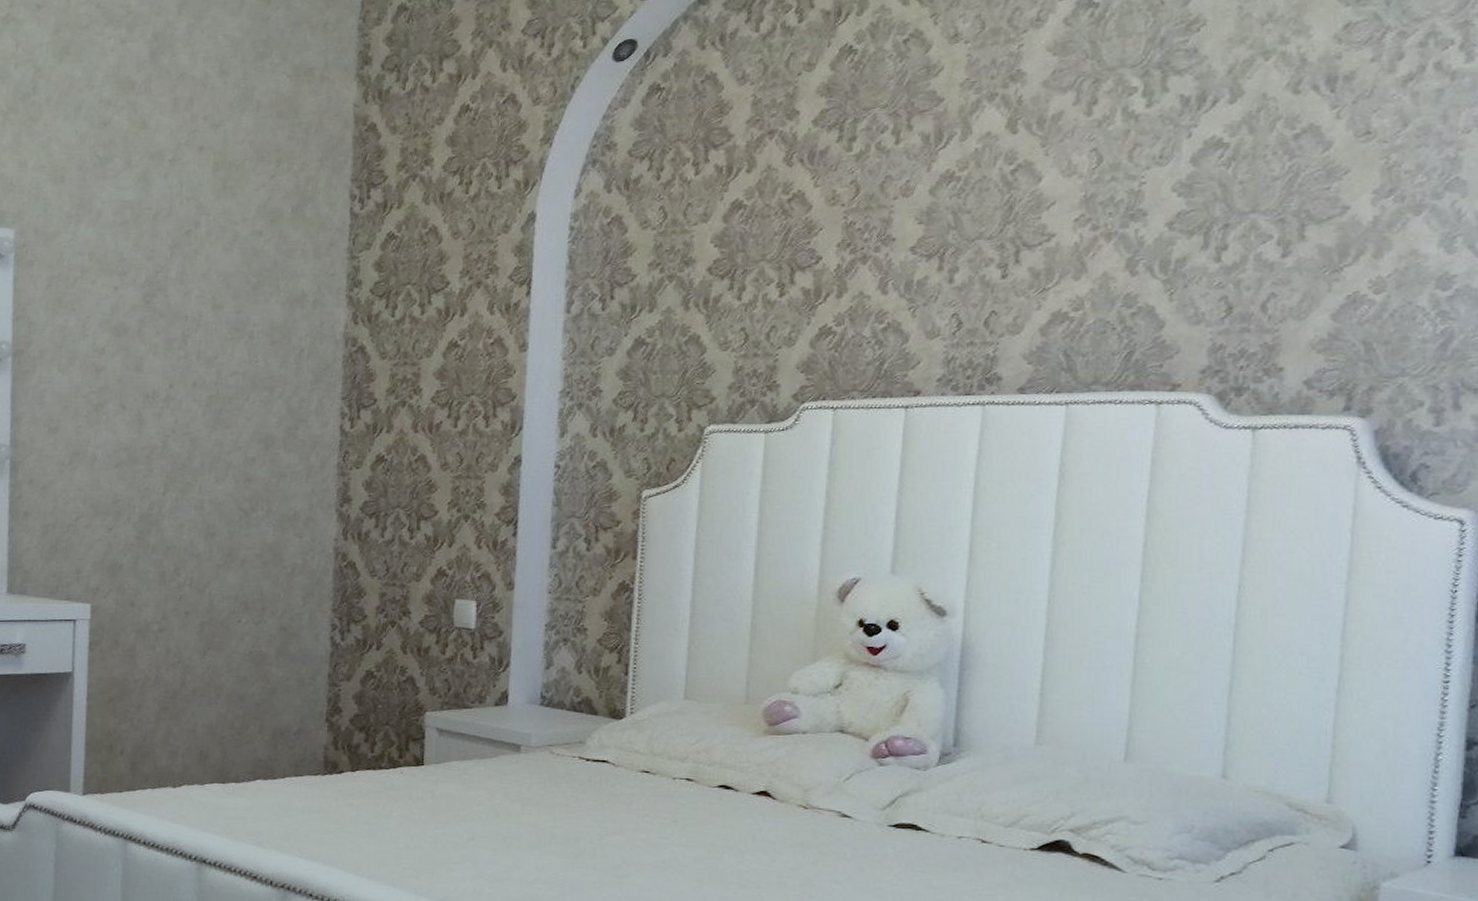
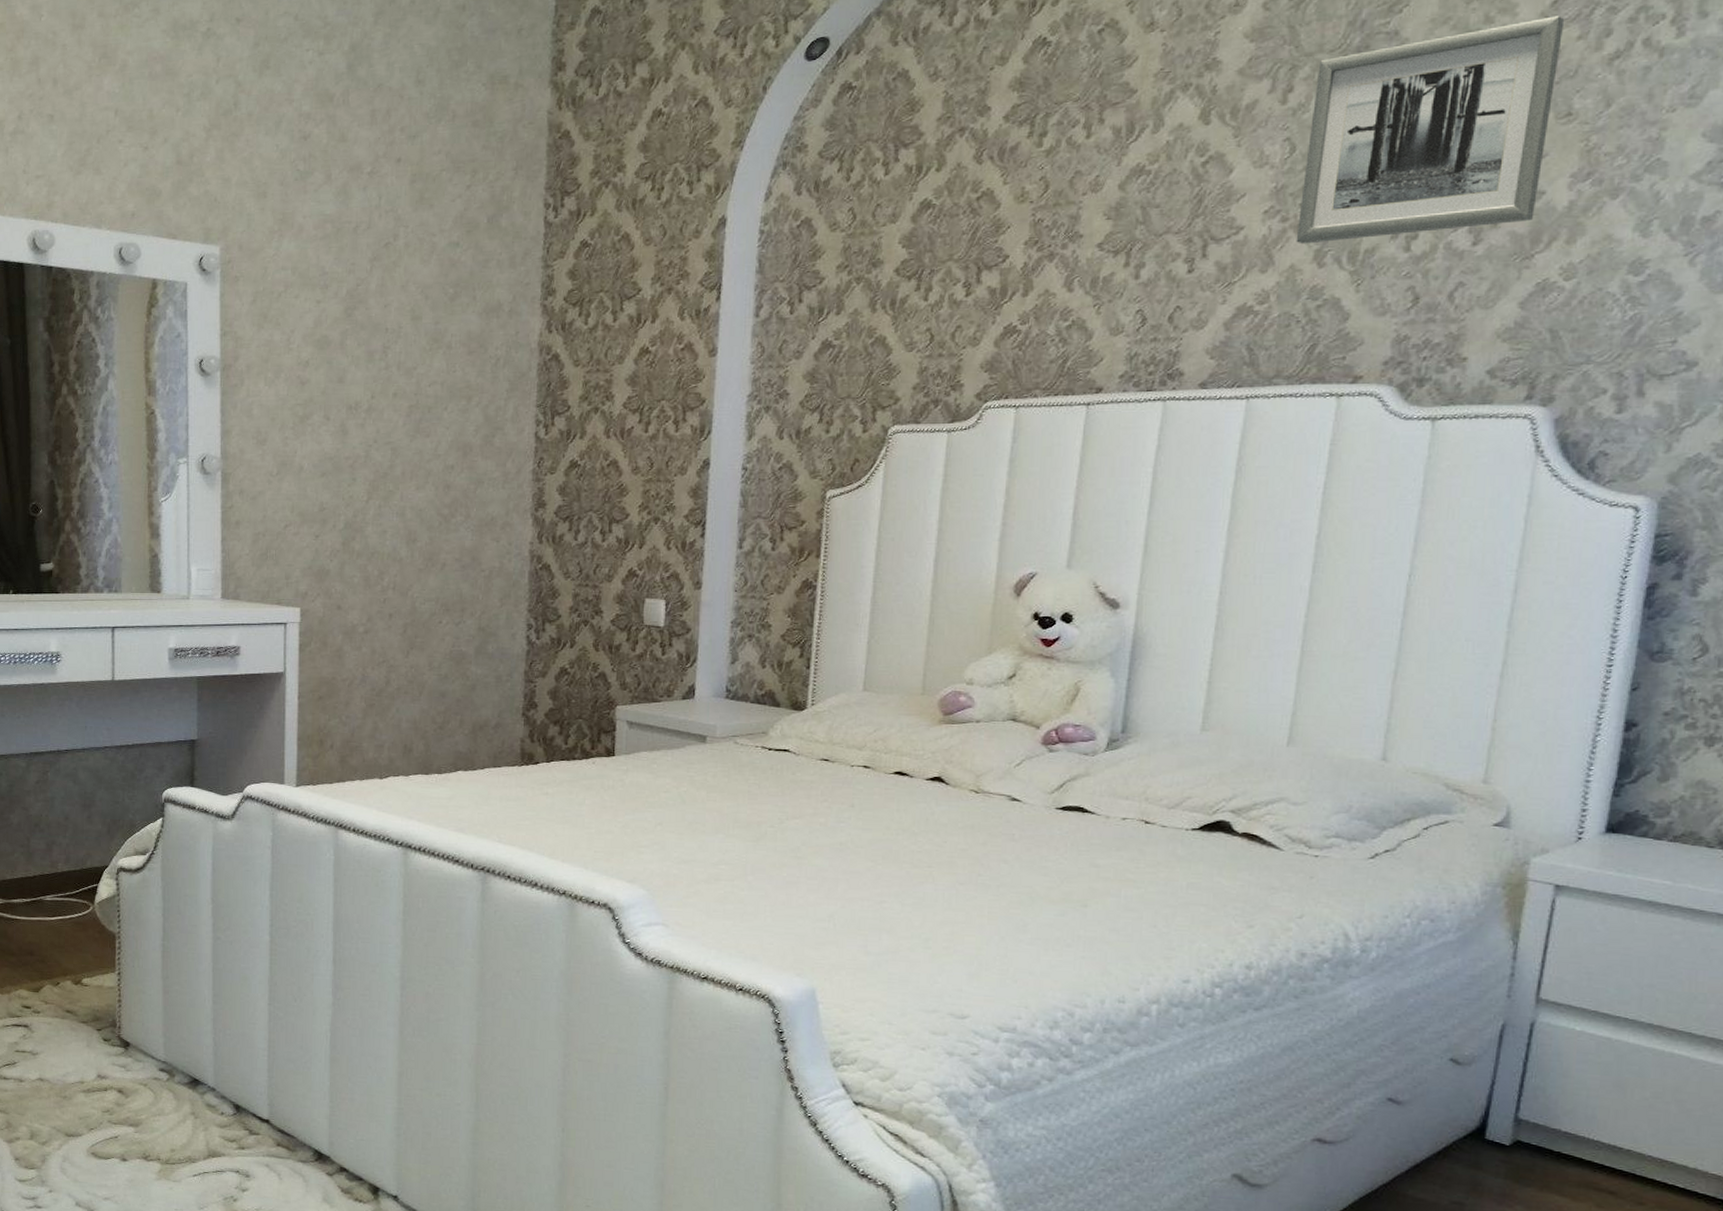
wall art: none [1107,39,1358,253] -> present [1296,16,1565,244]

